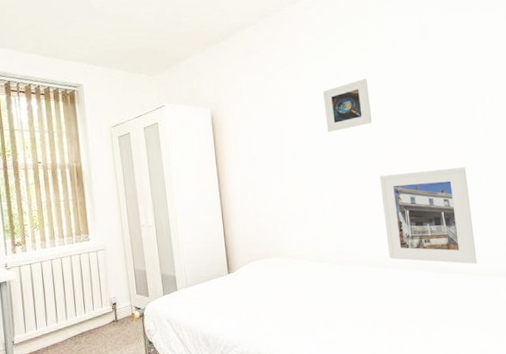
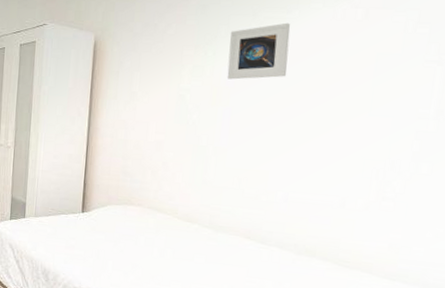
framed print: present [380,167,477,264] -> none [274,139,402,265]

